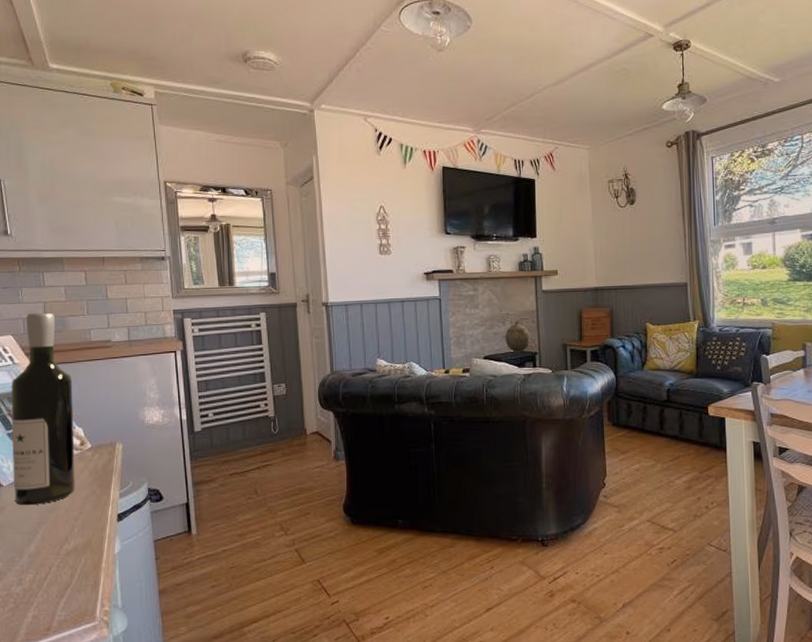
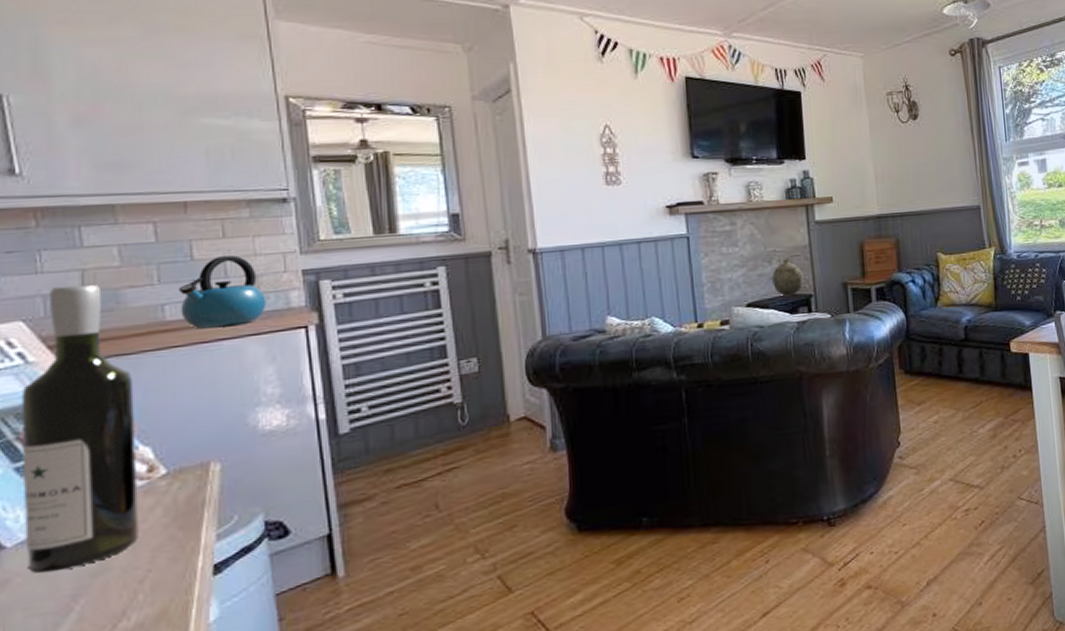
kettle: none [99,297,151,348] -> present [178,255,267,329]

